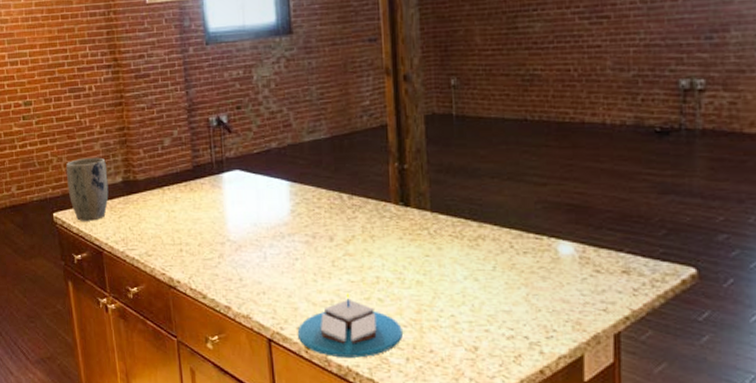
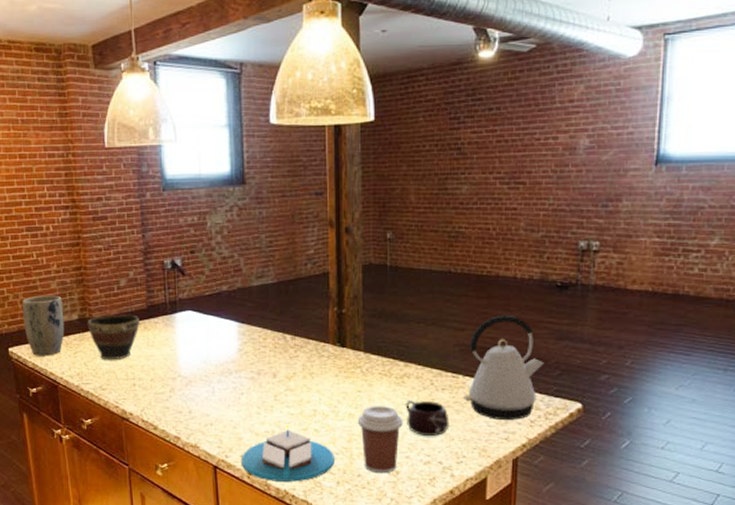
bowl: none [131,175,185,225] -> present [87,314,140,360]
coffee cup: none [426,272,480,350] -> present [357,406,403,474]
mug: none [482,265,535,306] -> present [406,400,449,436]
kettle: none [550,166,646,289] -> present [464,314,544,421]

